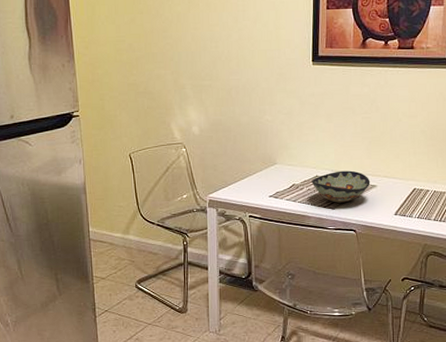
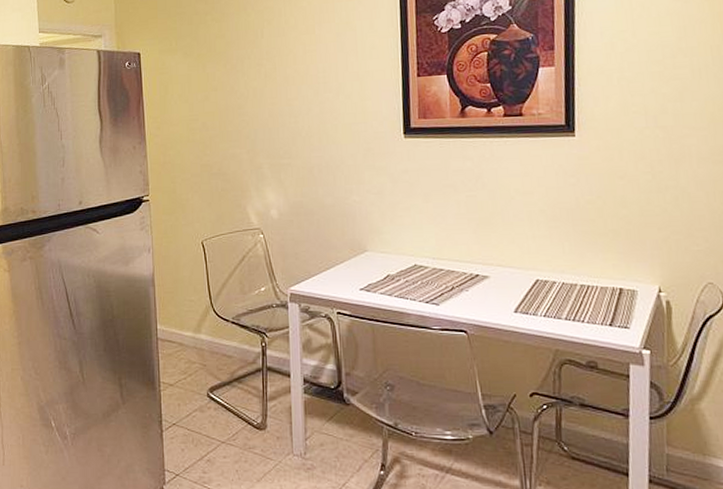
decorative bowl: present [311,170,371,203] -> none [409,258,482,297]

